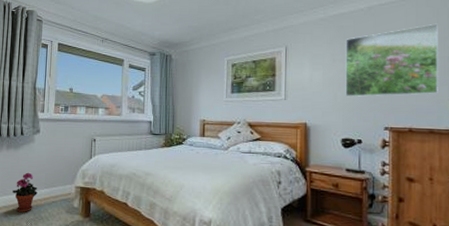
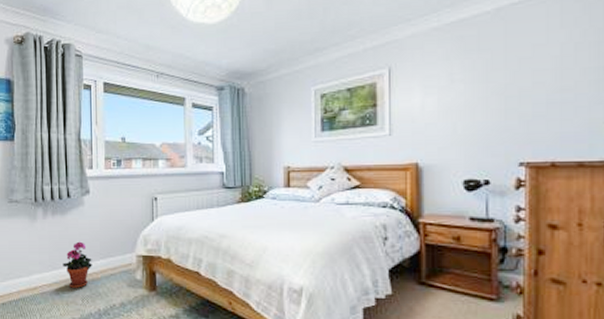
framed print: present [345,23,438,97] -> none [467,23,590,128]

